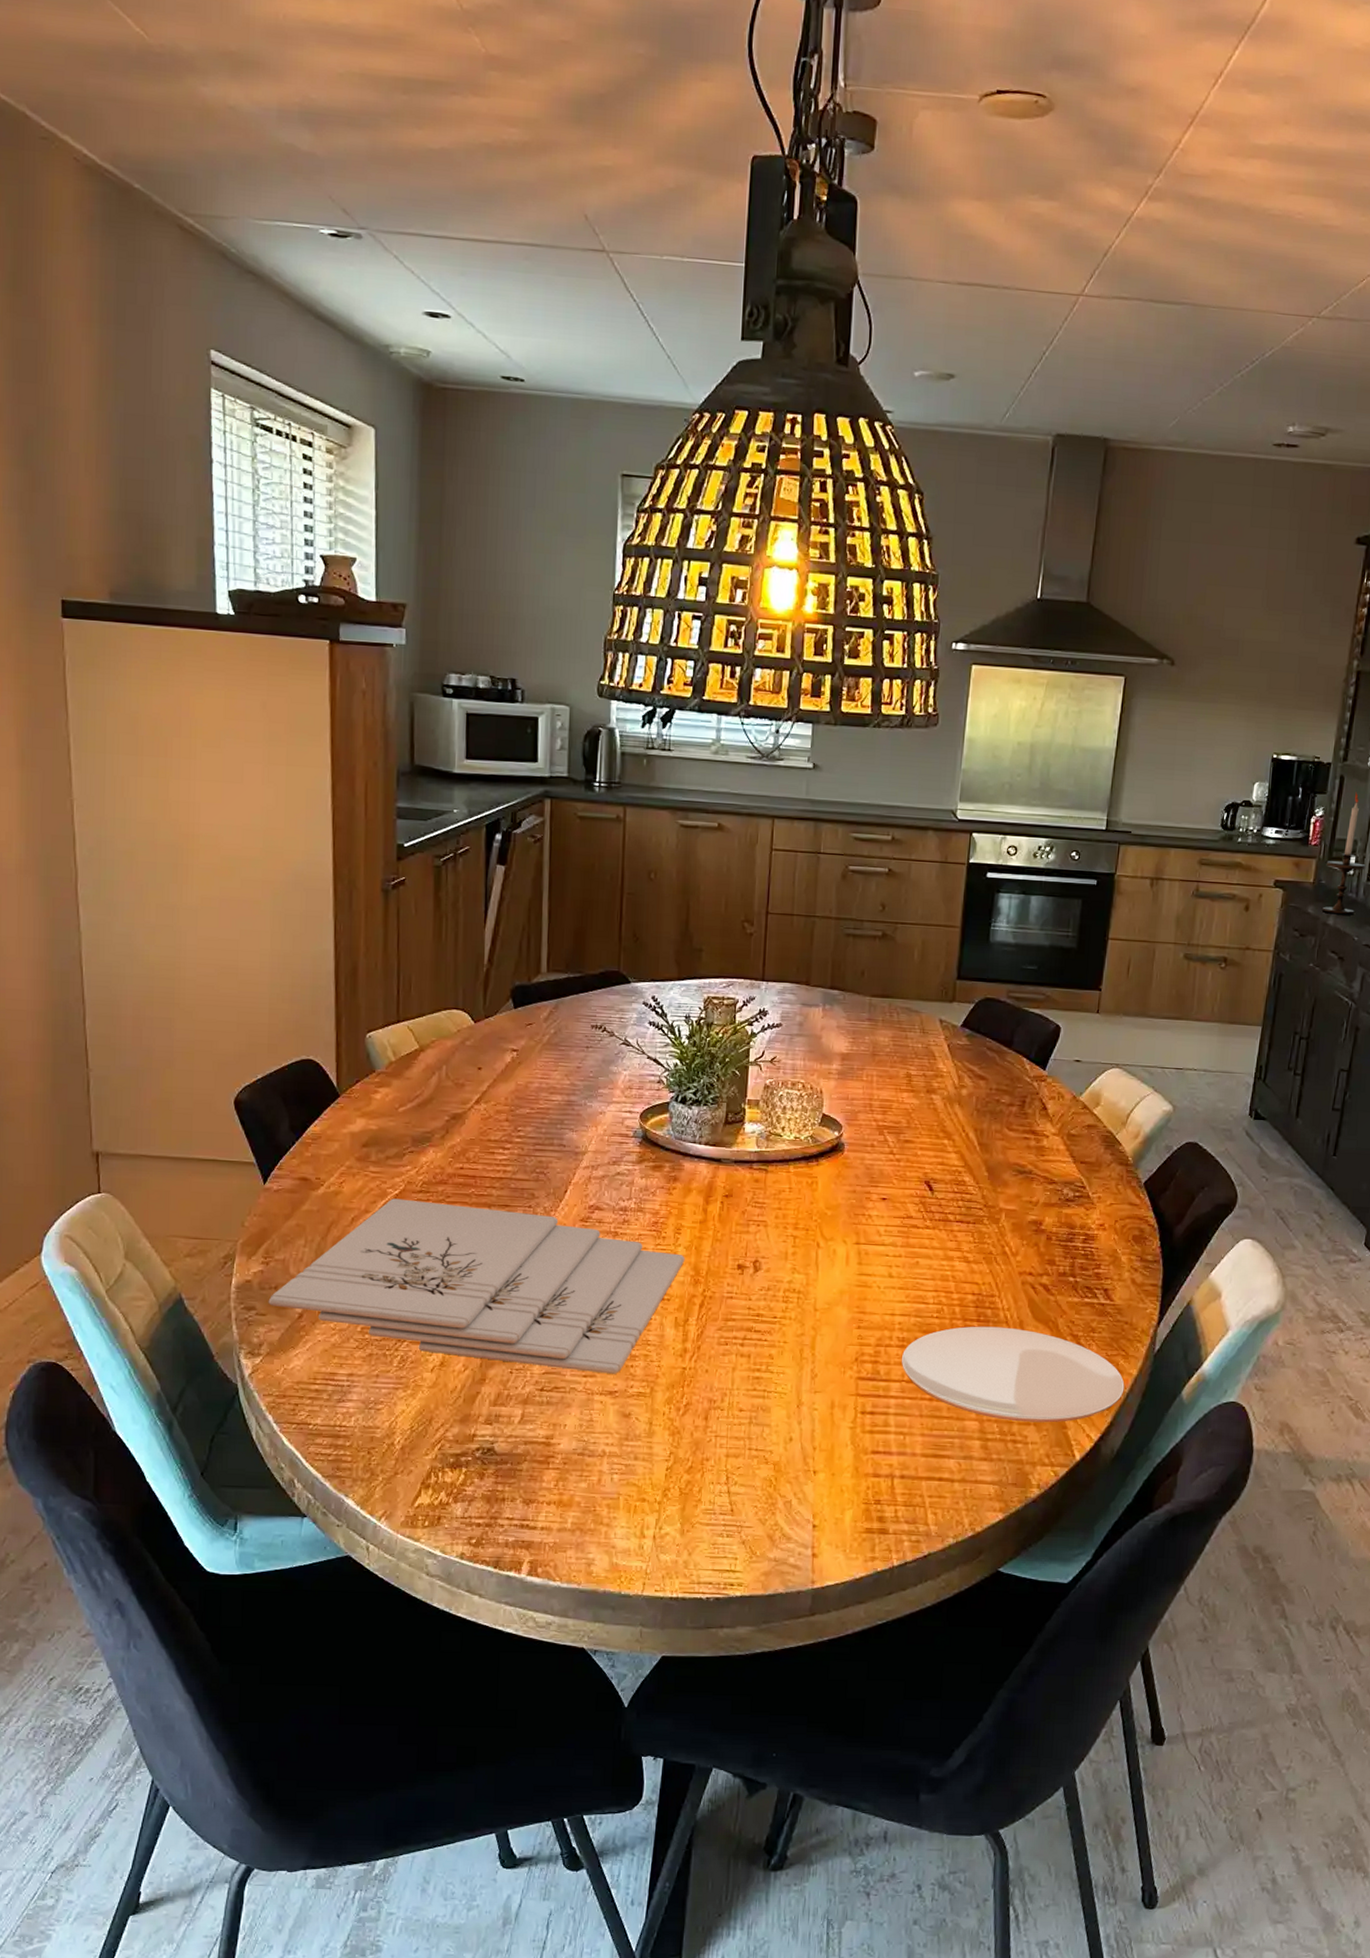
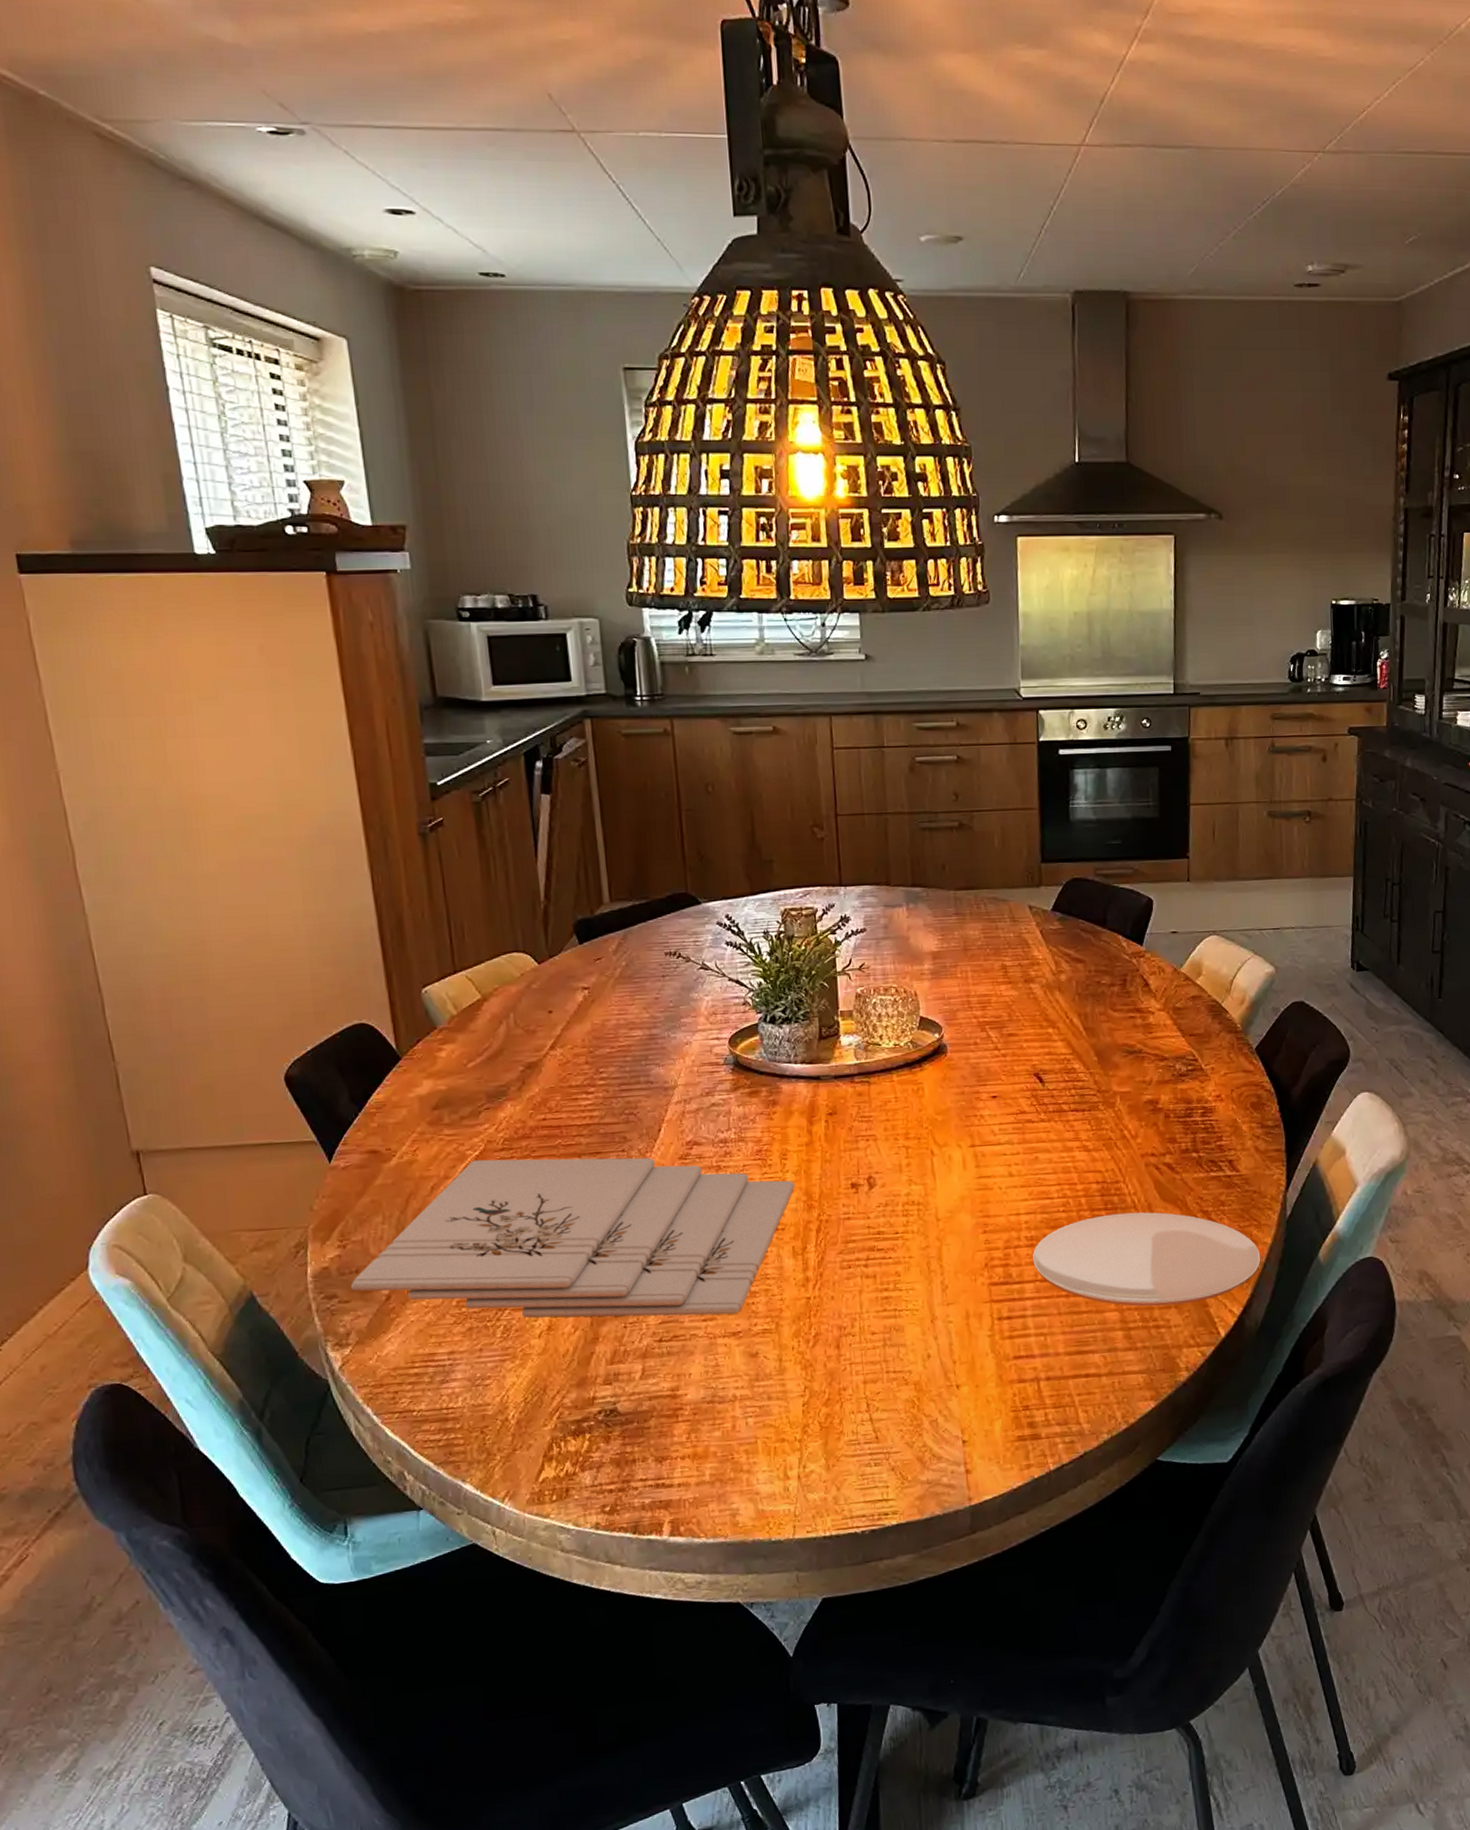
candlestick: present [1321,792,1366,916] -> none [1397,631,1437,756]

